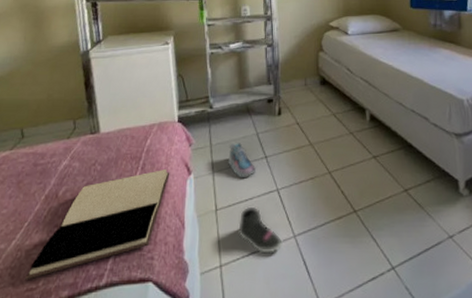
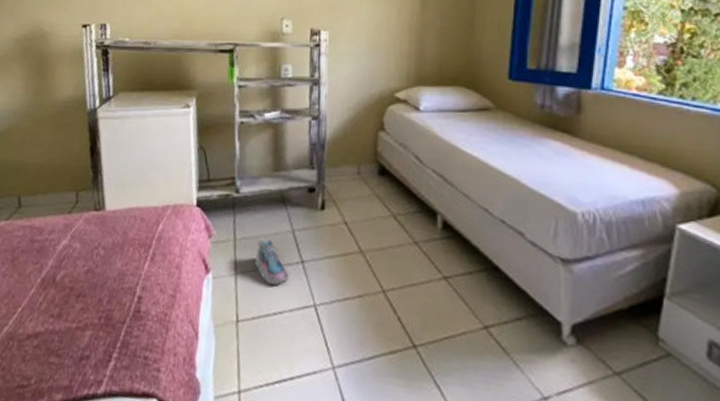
book: present [24,169,170,280] -> none [15,263,184,375]
sneaker: present [238,206,284,254] -> none [262,322,319,385]

